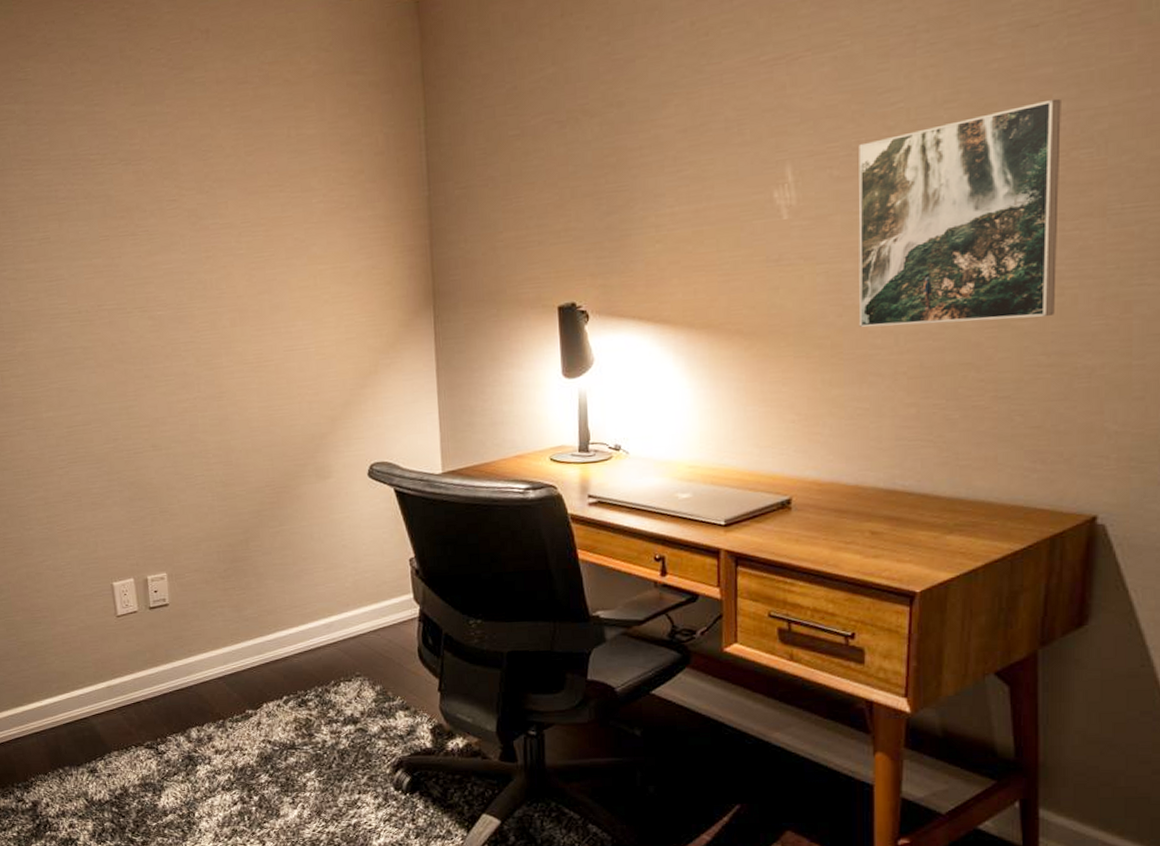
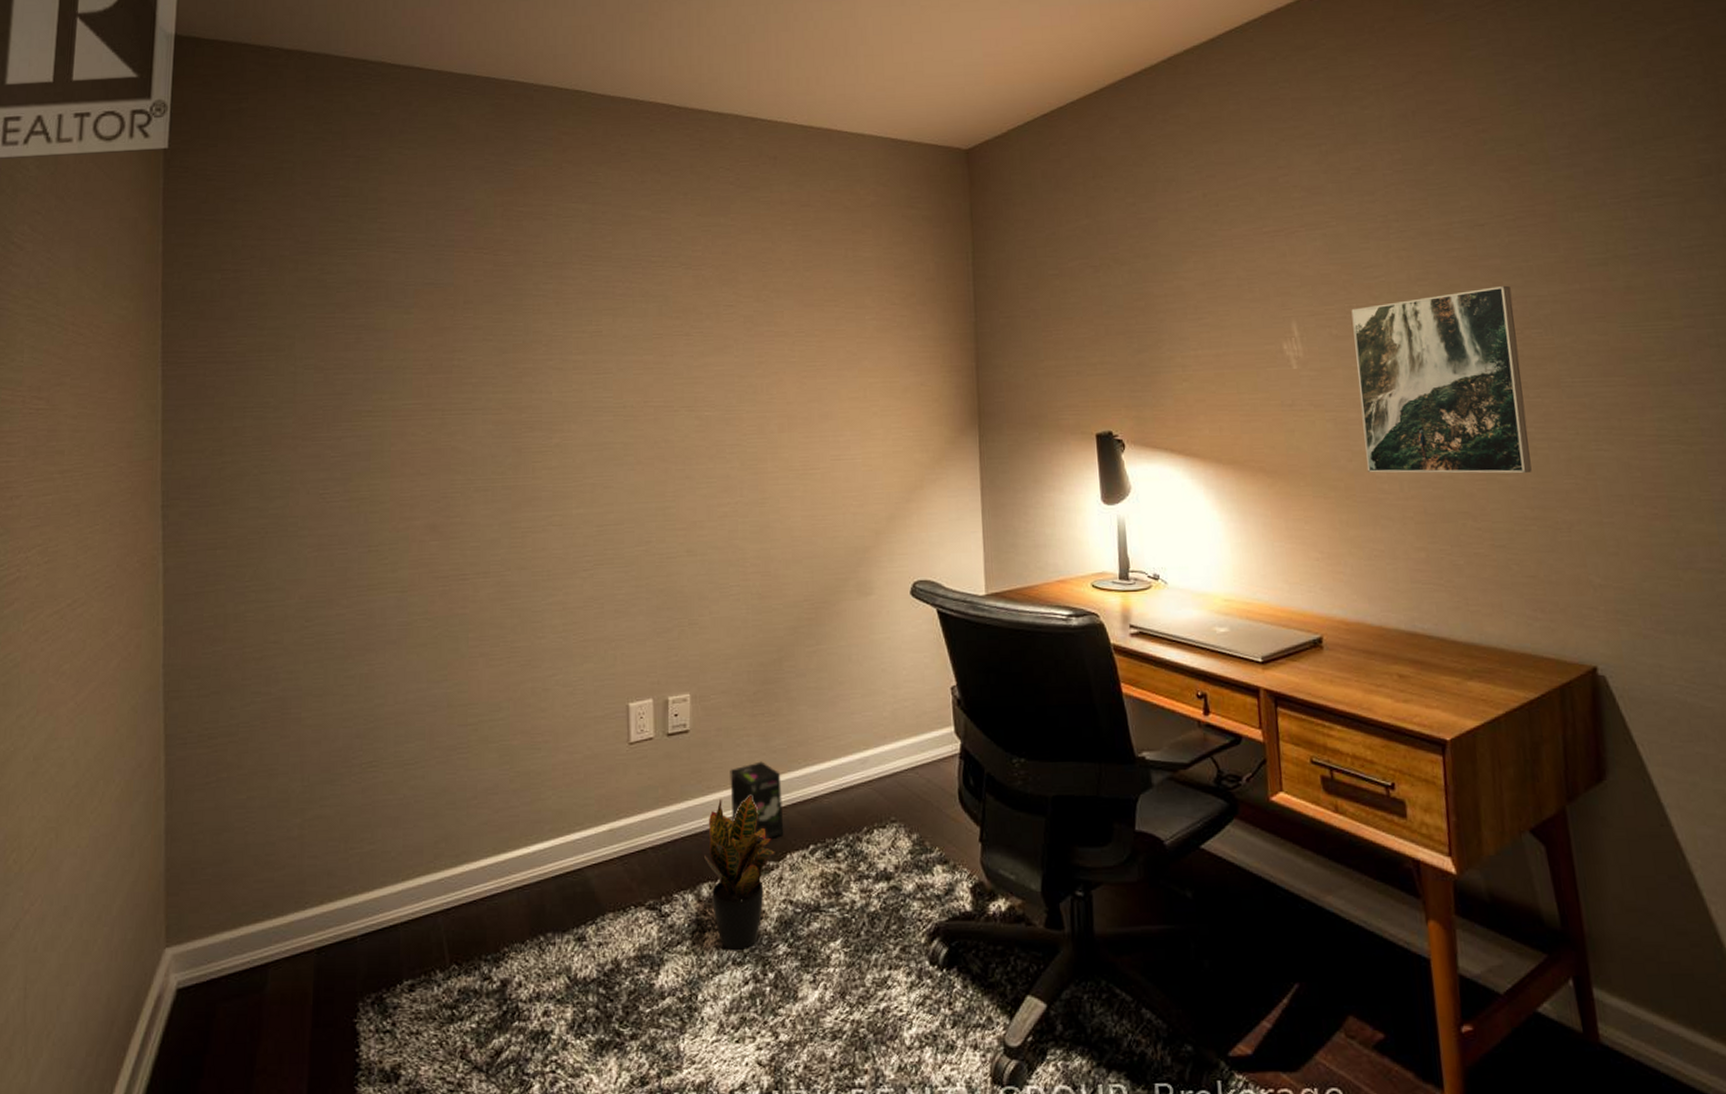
potted plant: none [190,657,253,779] -> present [703,796,775,950]
box: none [207,628,260,695] -> present [730,761,784,843]

